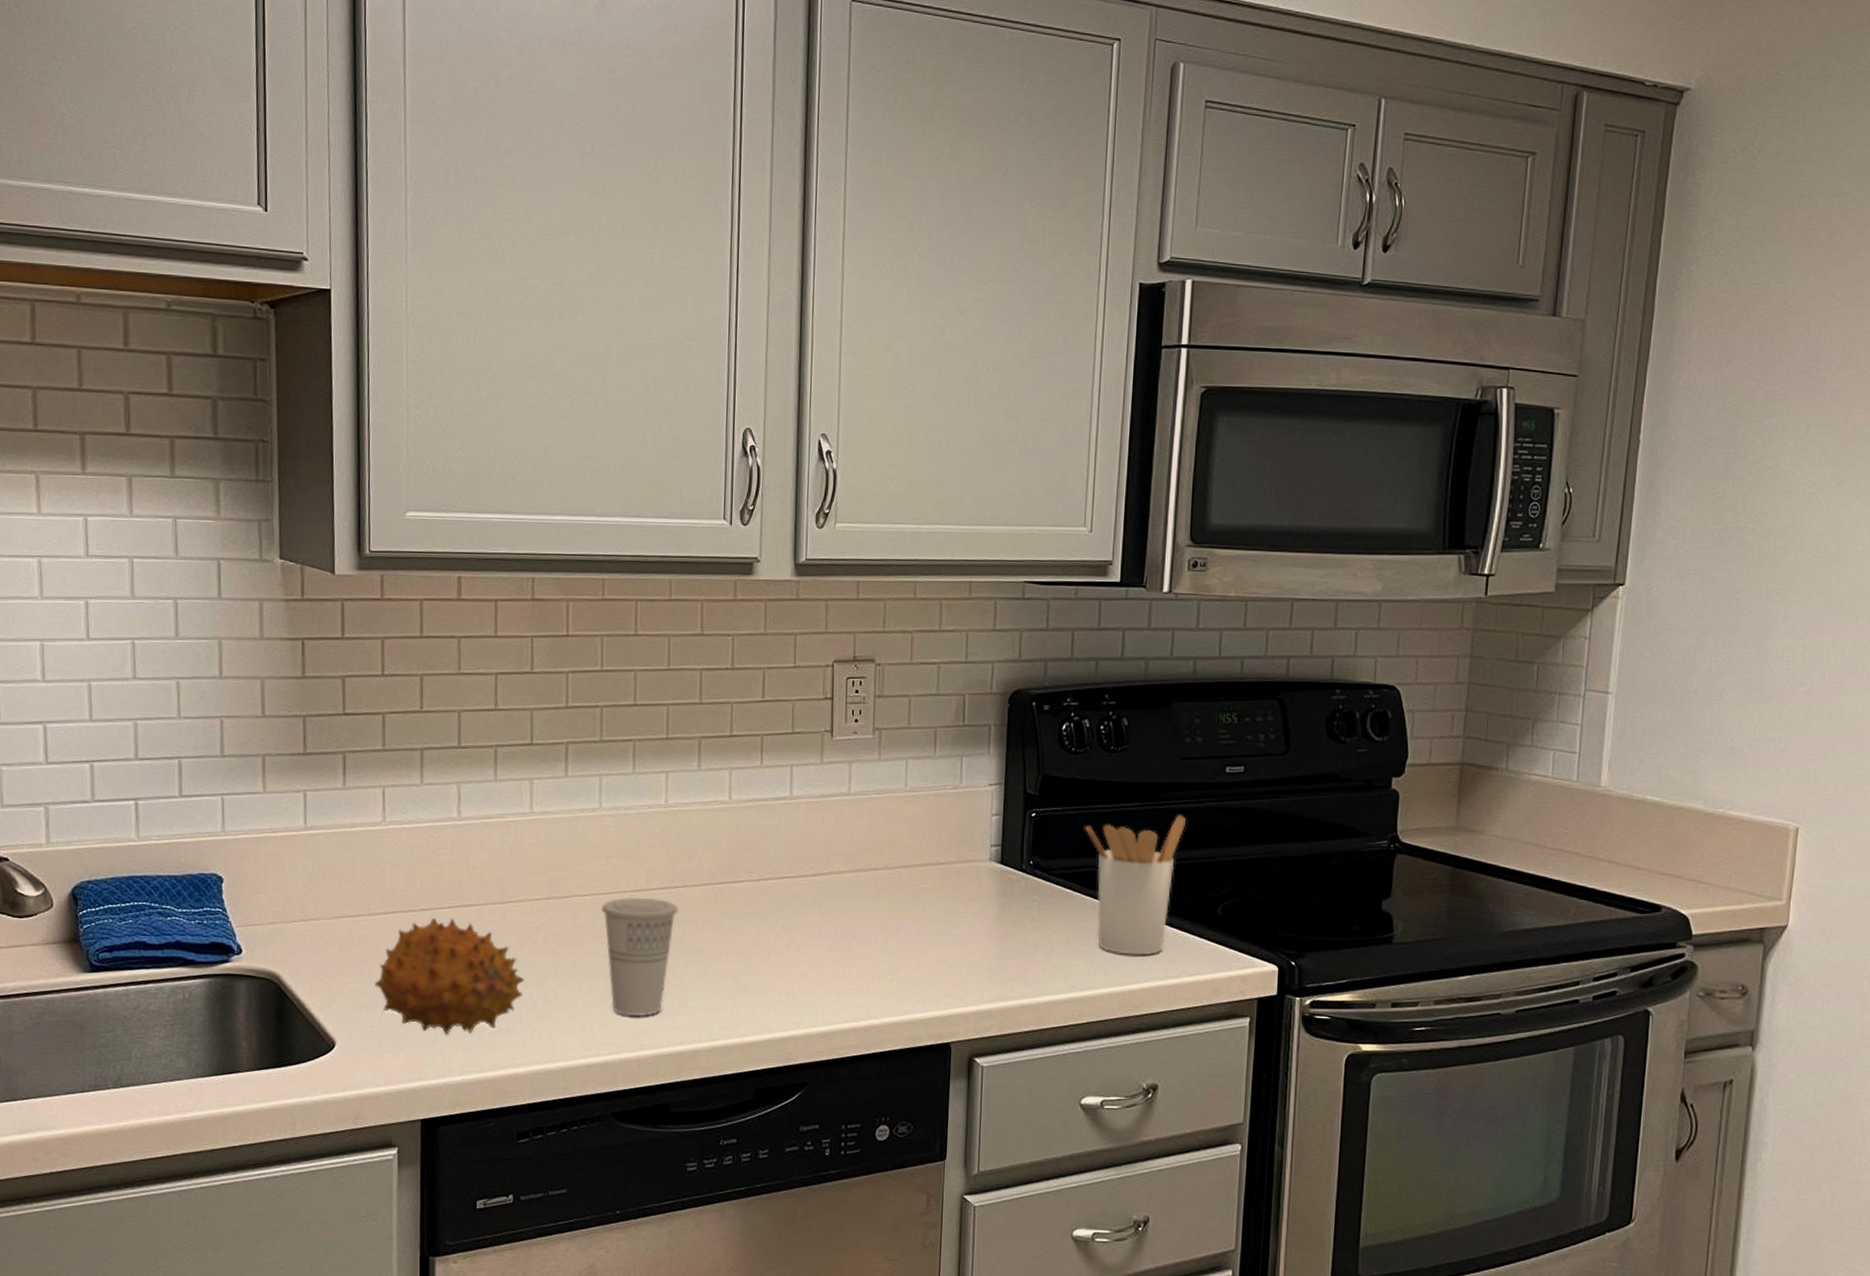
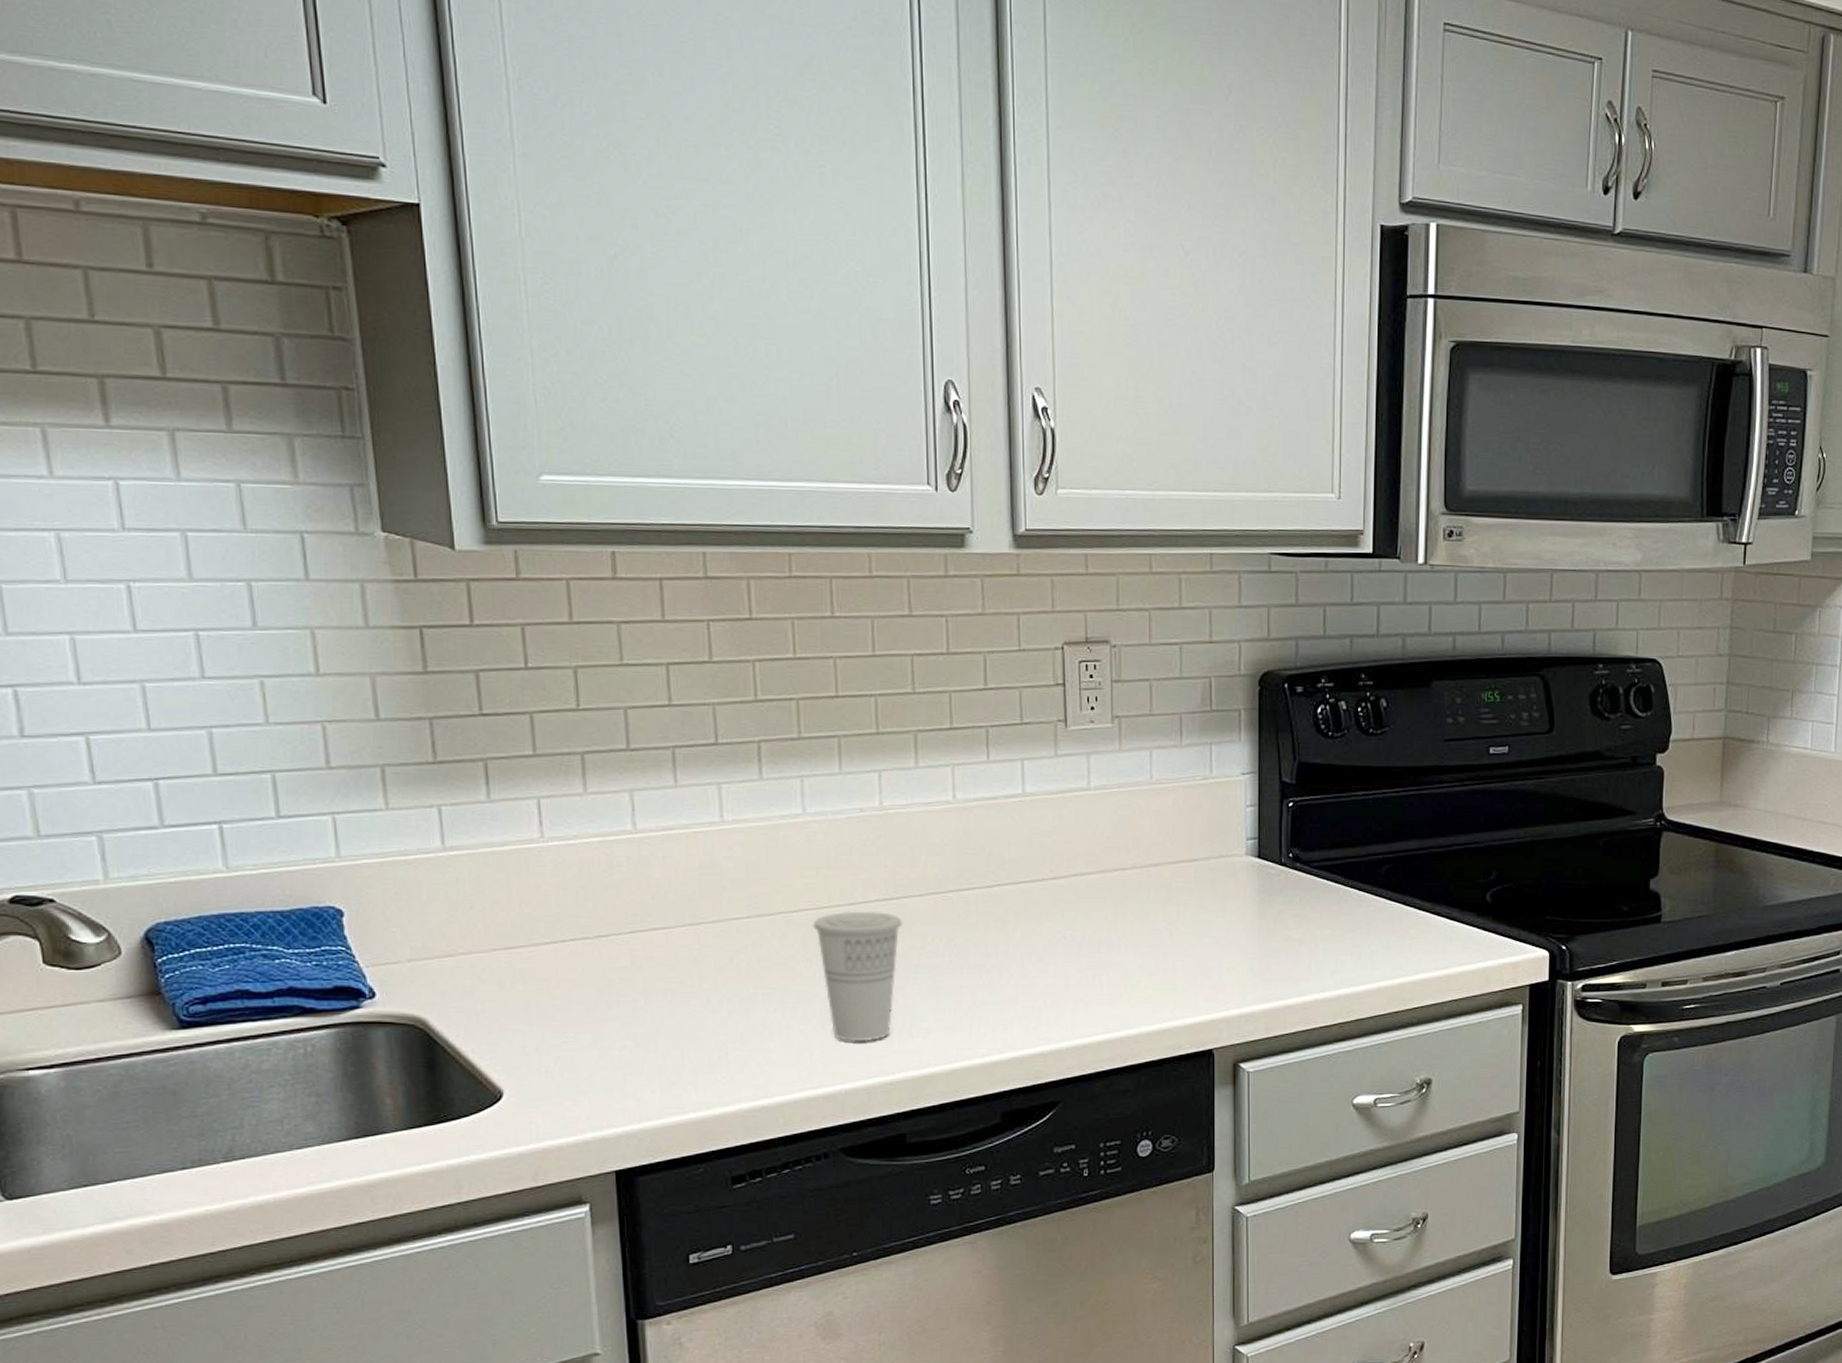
fruit: present [374,917,525,1035] -> none [546,945,728,1076]
utensil holder: present [1084,814,1186,955] -> none [1345,799,1450,947]

